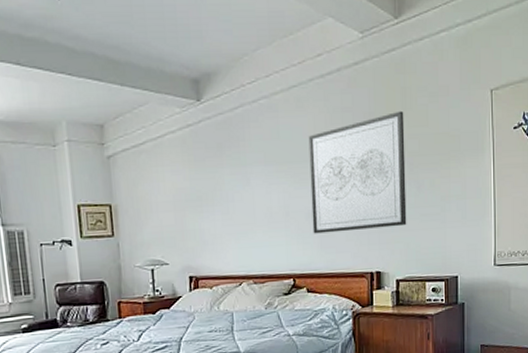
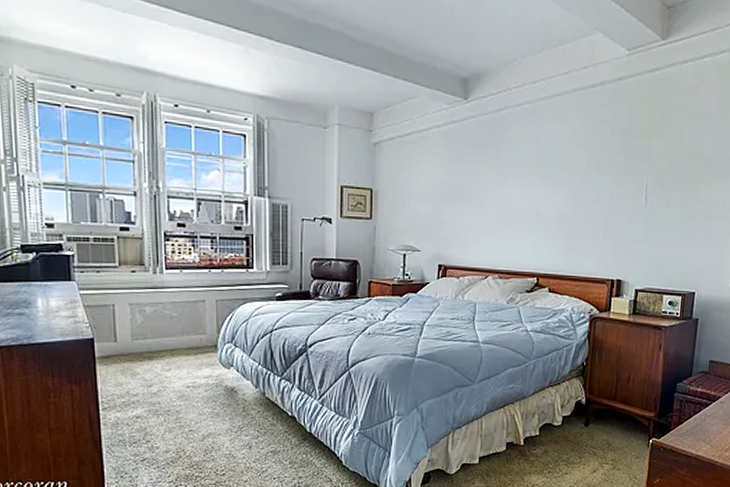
wall art: present [308,110,407,234] -> none [560,128,661,239]

